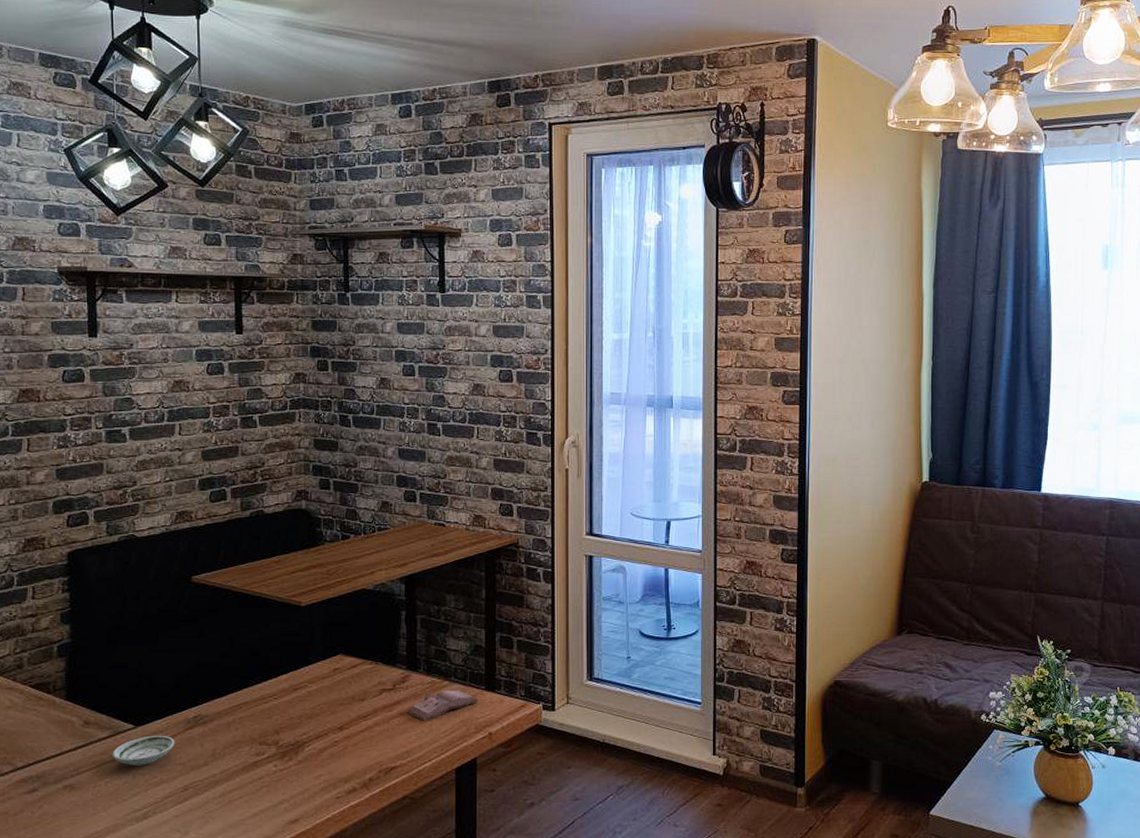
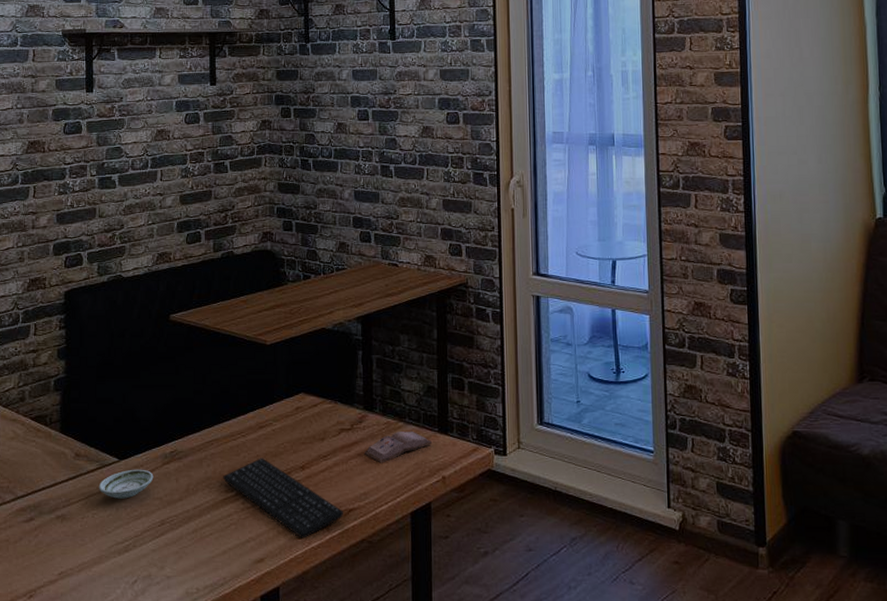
keyboard: none [253,720,384,798] -> present [223,458,343,539]

